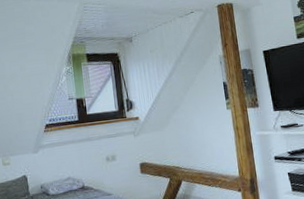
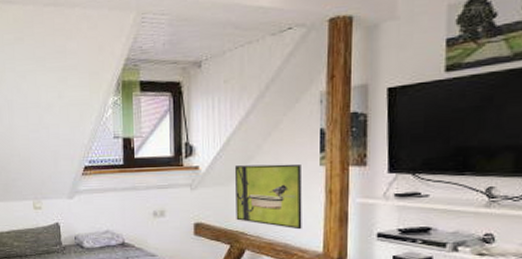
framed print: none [165,109,222,160] -> present [234,164,303,230]

